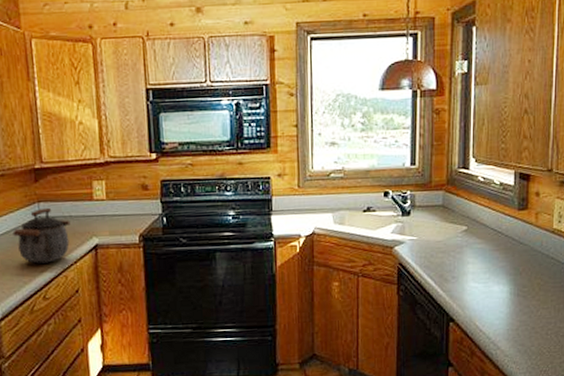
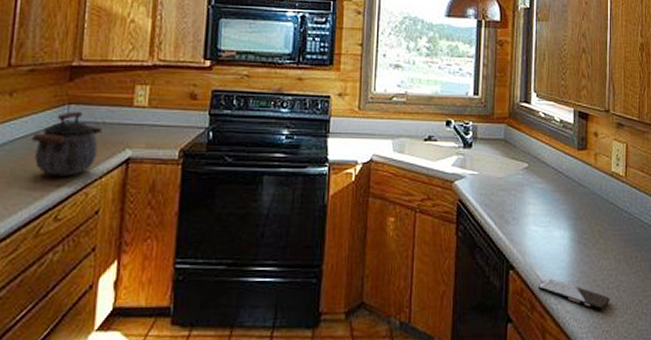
smartphone: none [478,327,549,354] -> present [538,278,610,311]

